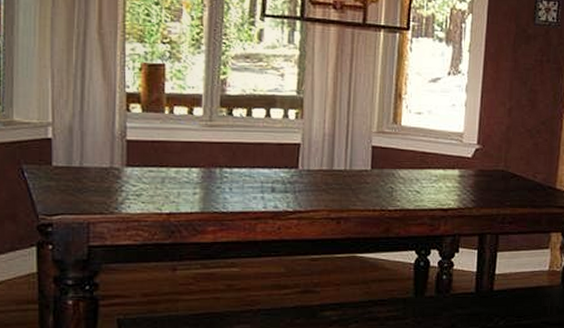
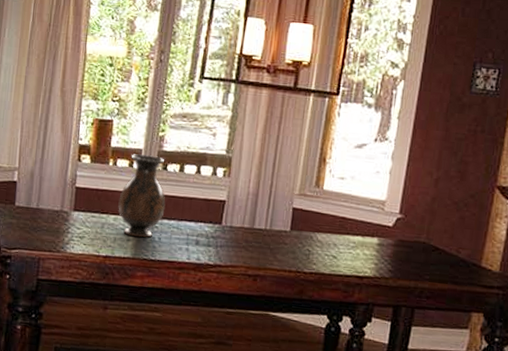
vase: none [179,100,234,190] -> present [118,154,166,238]

